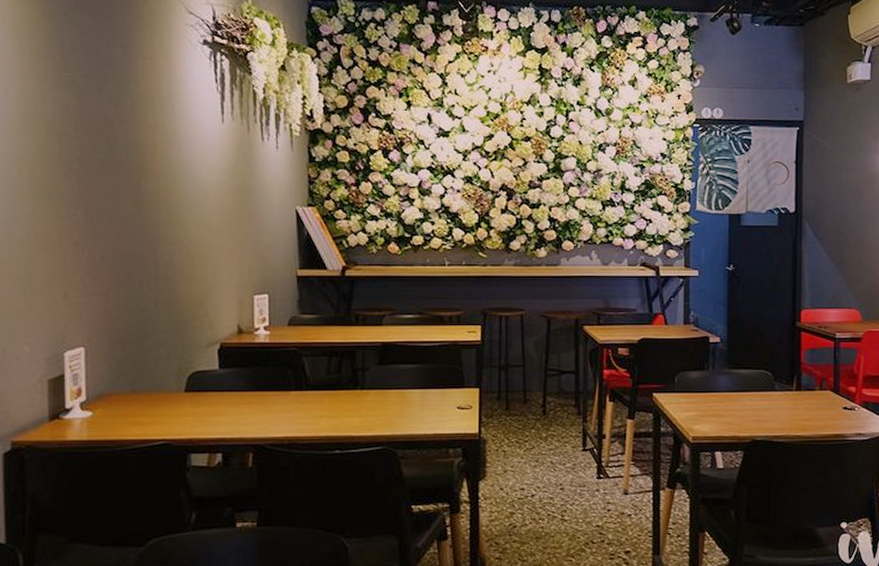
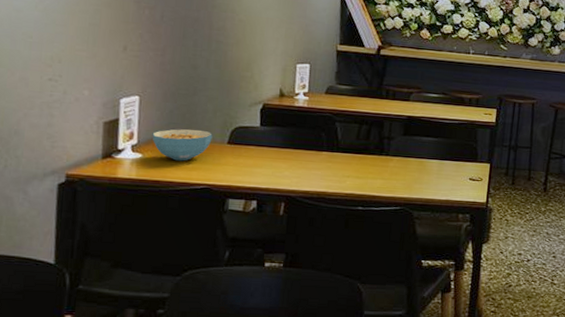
cereal bowl: none [101,379,168,416] -> present [152,129,213,161]

